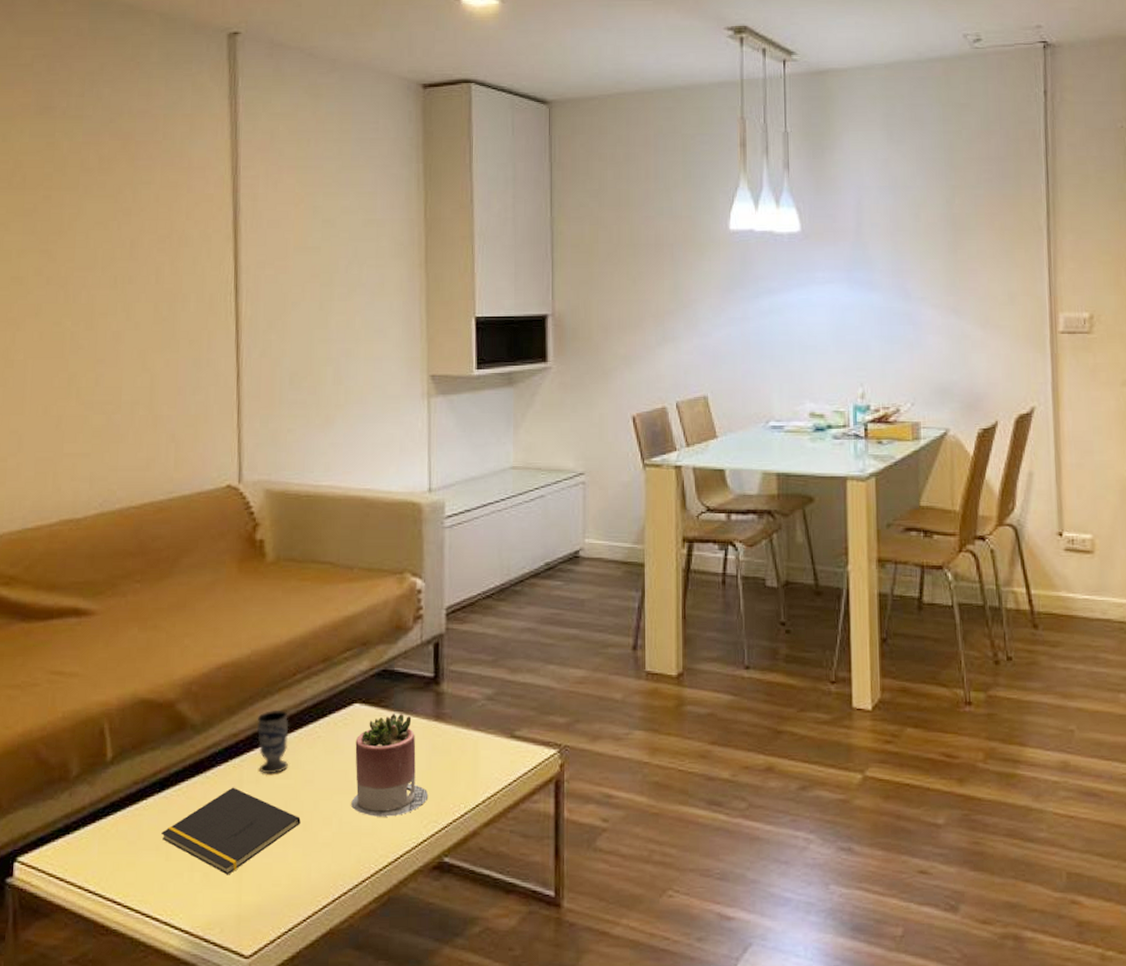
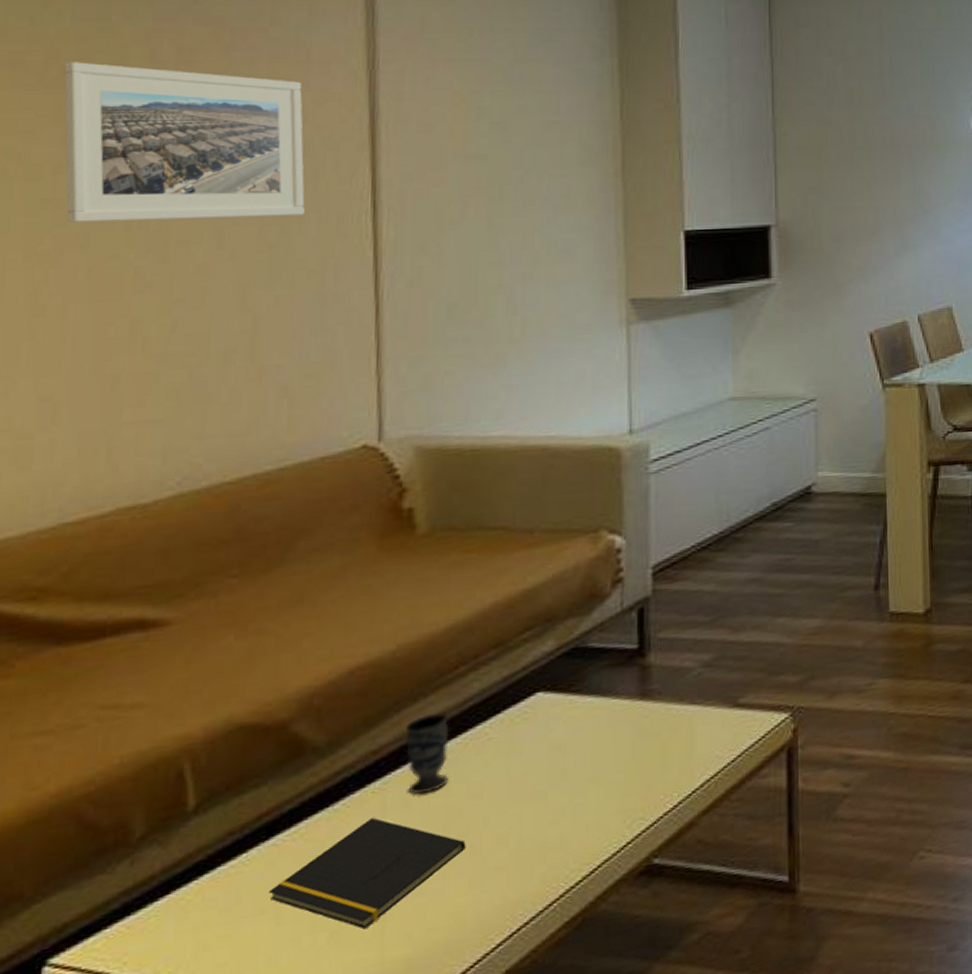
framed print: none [25,169,187,296] -> present [64,62,305,223]
succulent planter: present [351,714,429,817] -> none [533,697,633,825]

